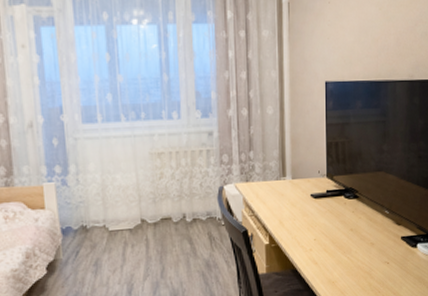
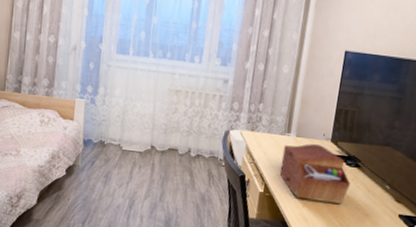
sewing box: none [281,183,353,243] -> present [279,144,351,204]

